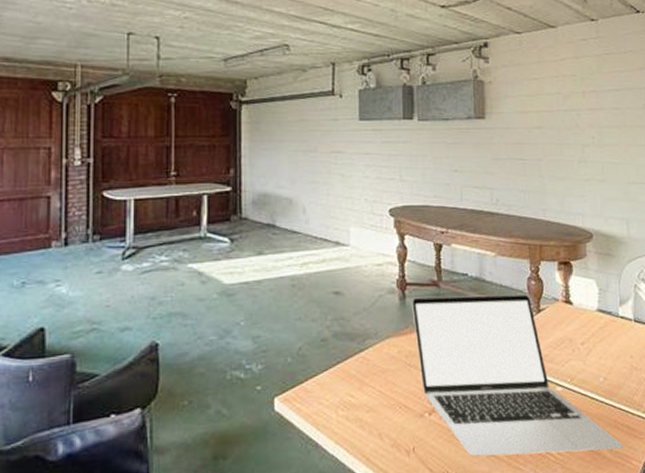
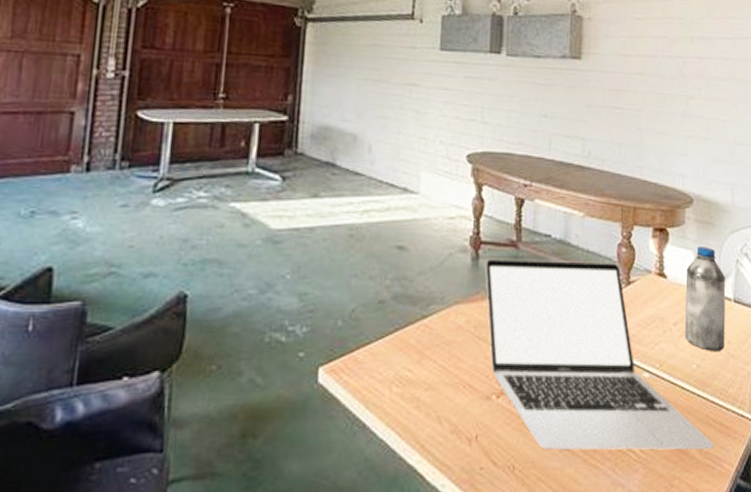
water bottle: none [589,275,628,366] -> present [684,246,726,352]

